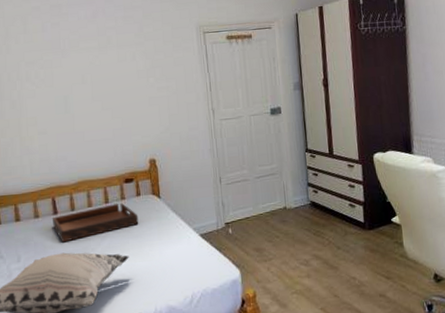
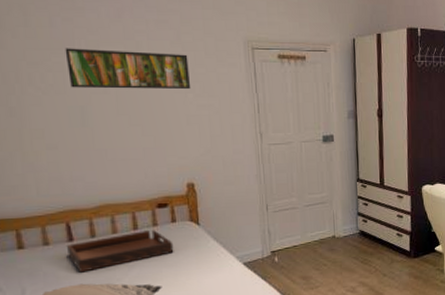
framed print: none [53,43,152,81] -> present [65,48,191,90]

